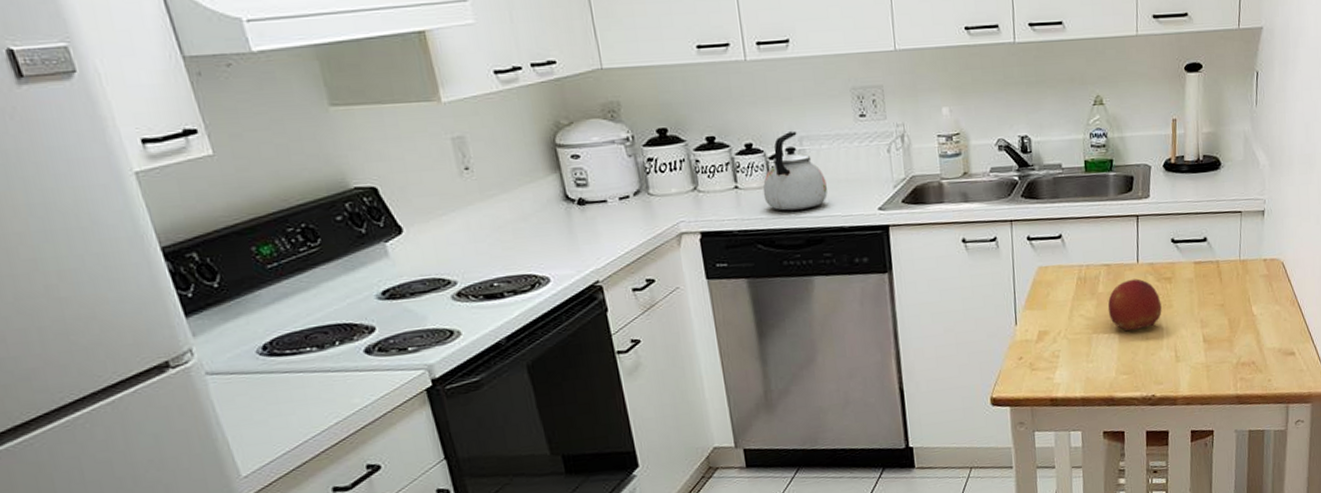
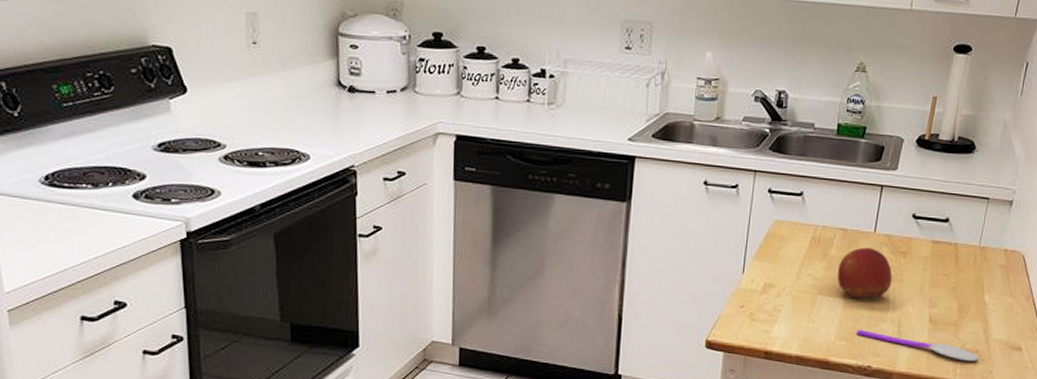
kettle: present [762,131,828,211] -> none [521,53,583,129]
spoon: none [1136,360,1256,375] -> present [856,329,979,361]

